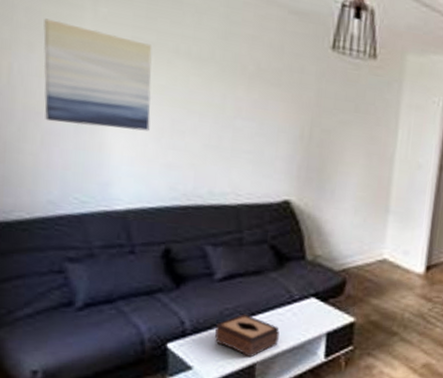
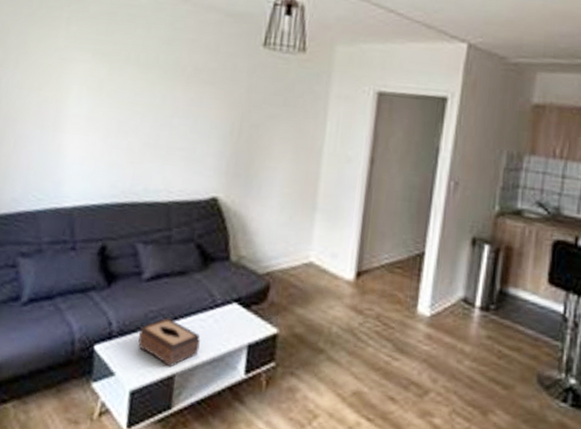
wall art: present [43,18,152,131] -> none [19,39,109,132]

